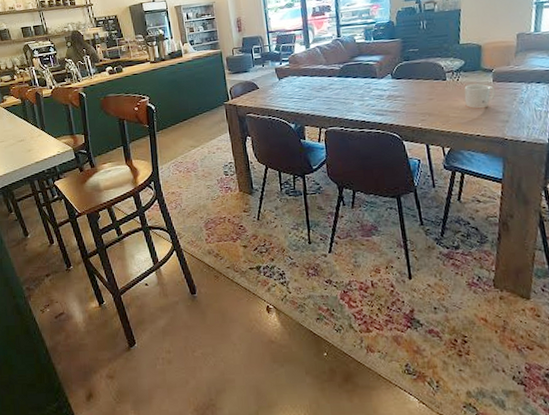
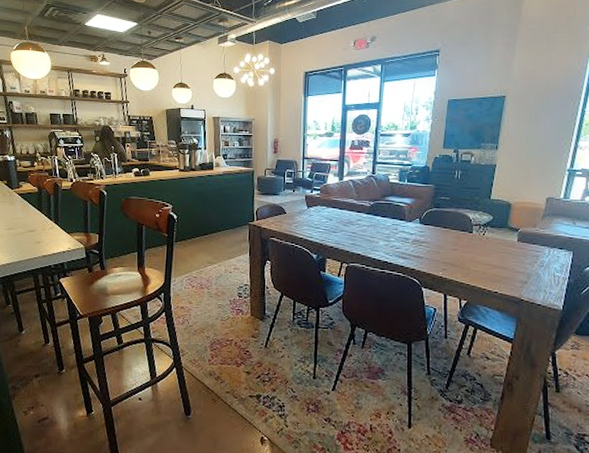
mug: present [464,83,496,109] -> none [487,240,519,266]

